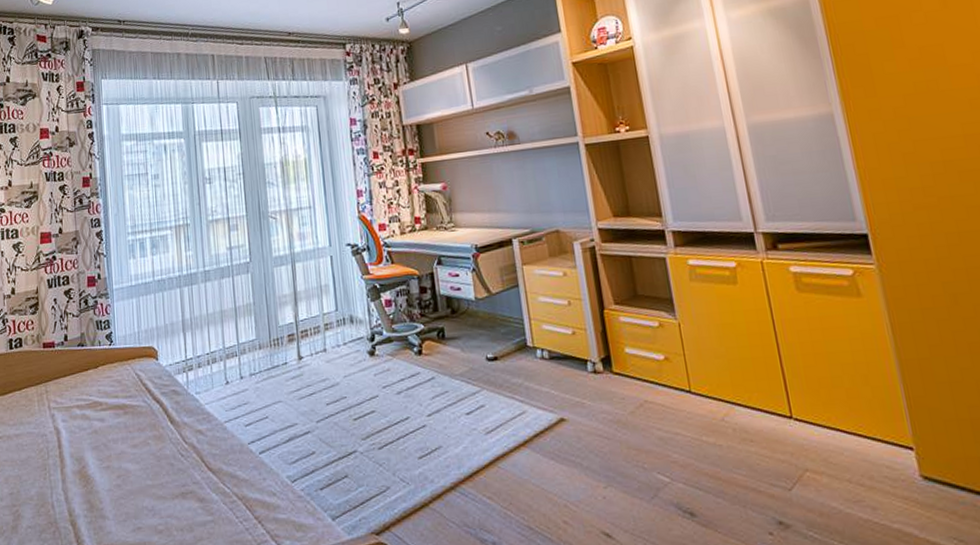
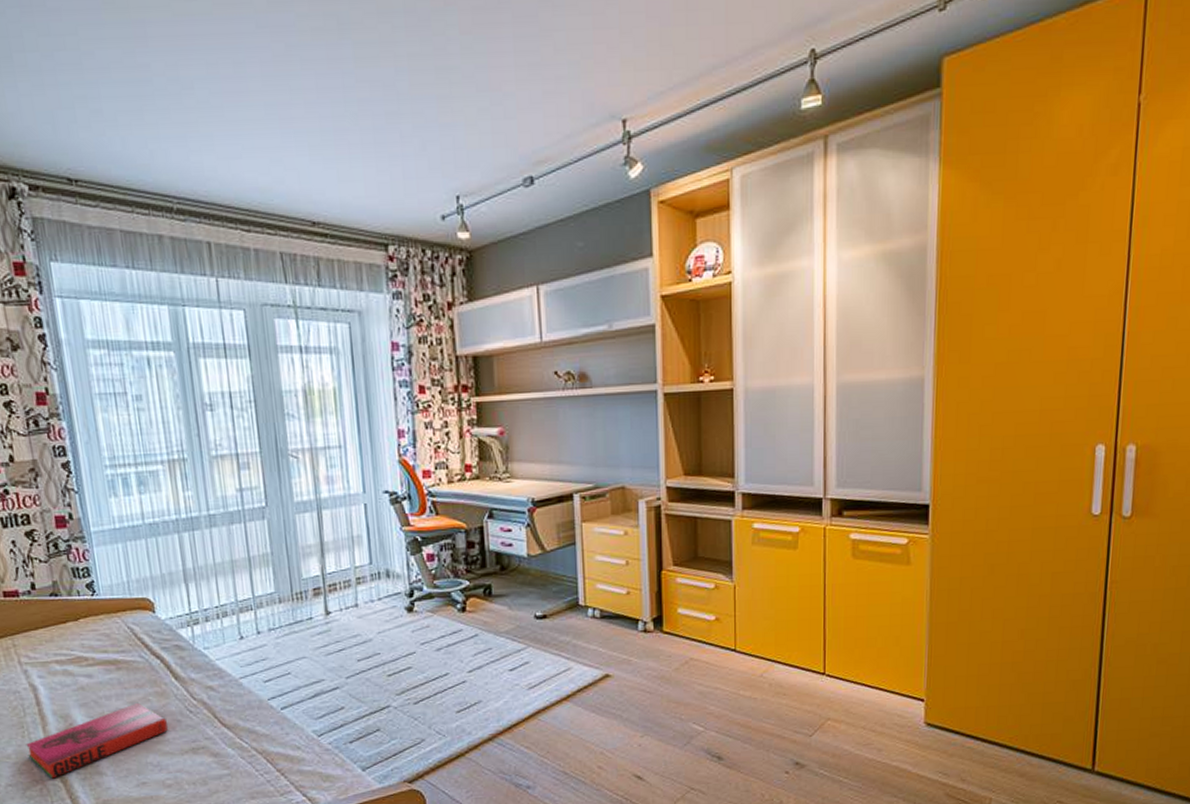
hardback book: none [46,446,162,521] -> present [26,702,168,779]

